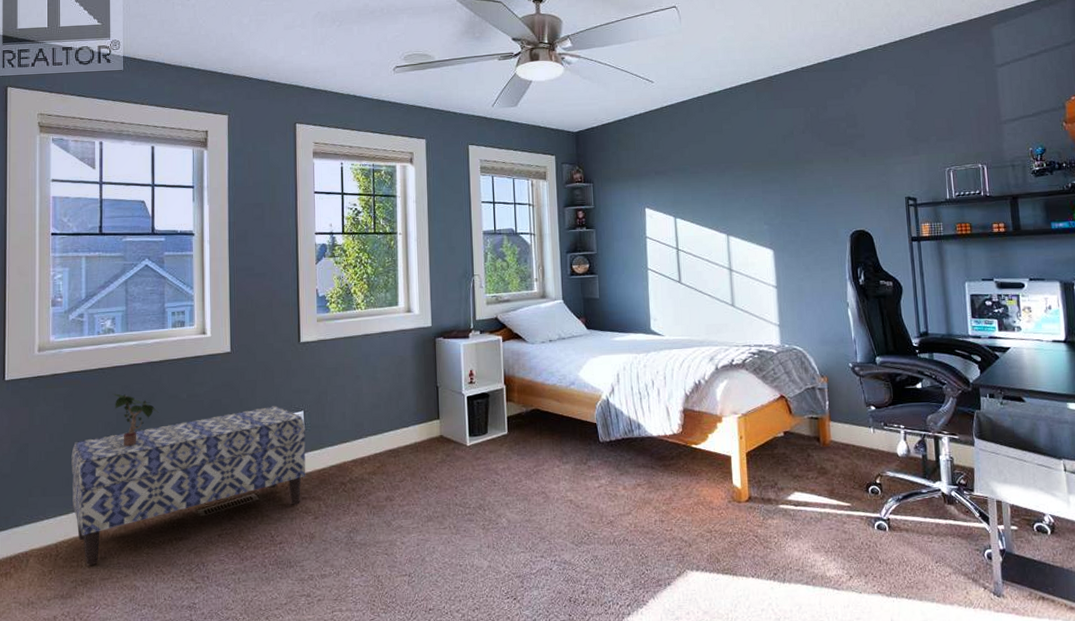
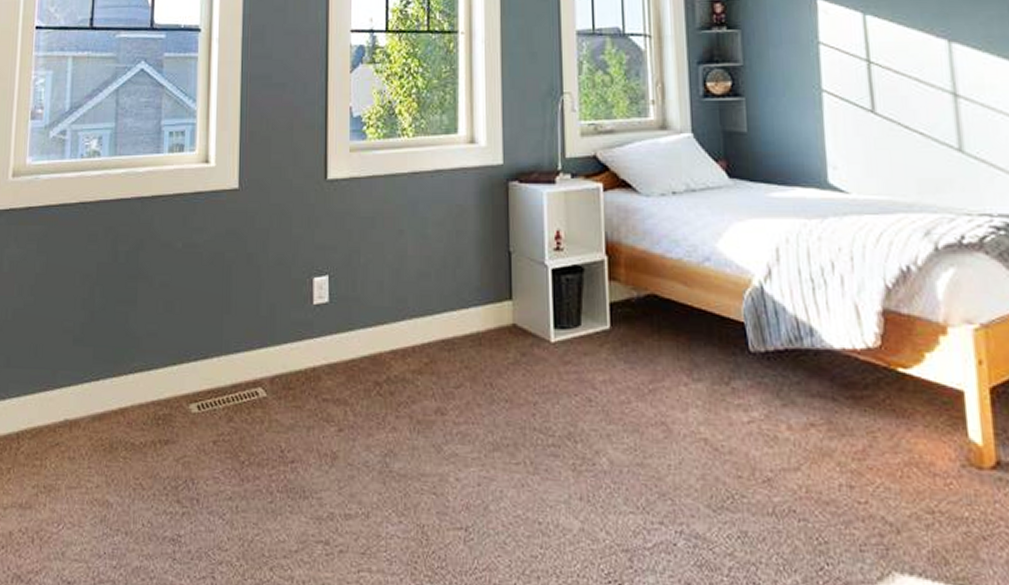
bench: present [71,406,306,566] -> none [39,266,330,468]
potted plant: present [113,393,159,446] -> none [94,237,148,308]

